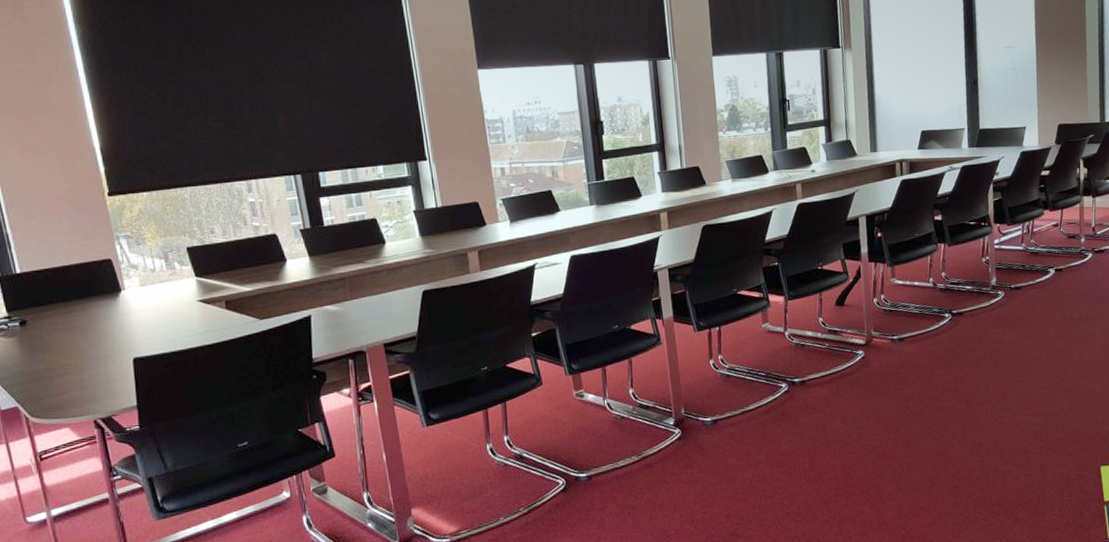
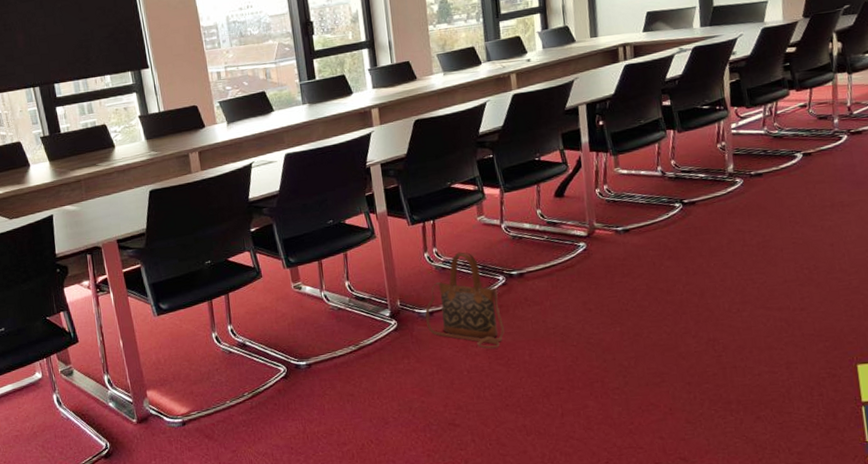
handbag: none [709,359,786,458] -> present [425,252,505,350]

